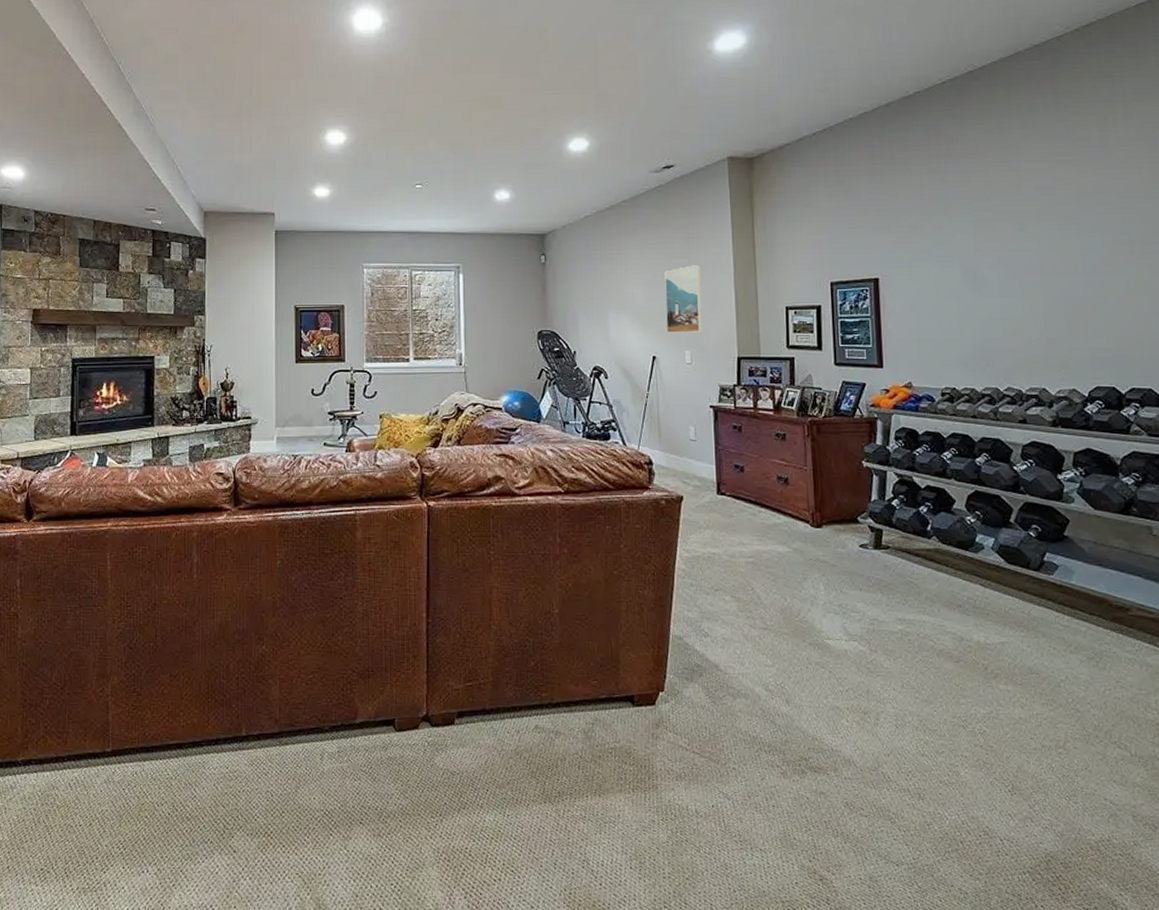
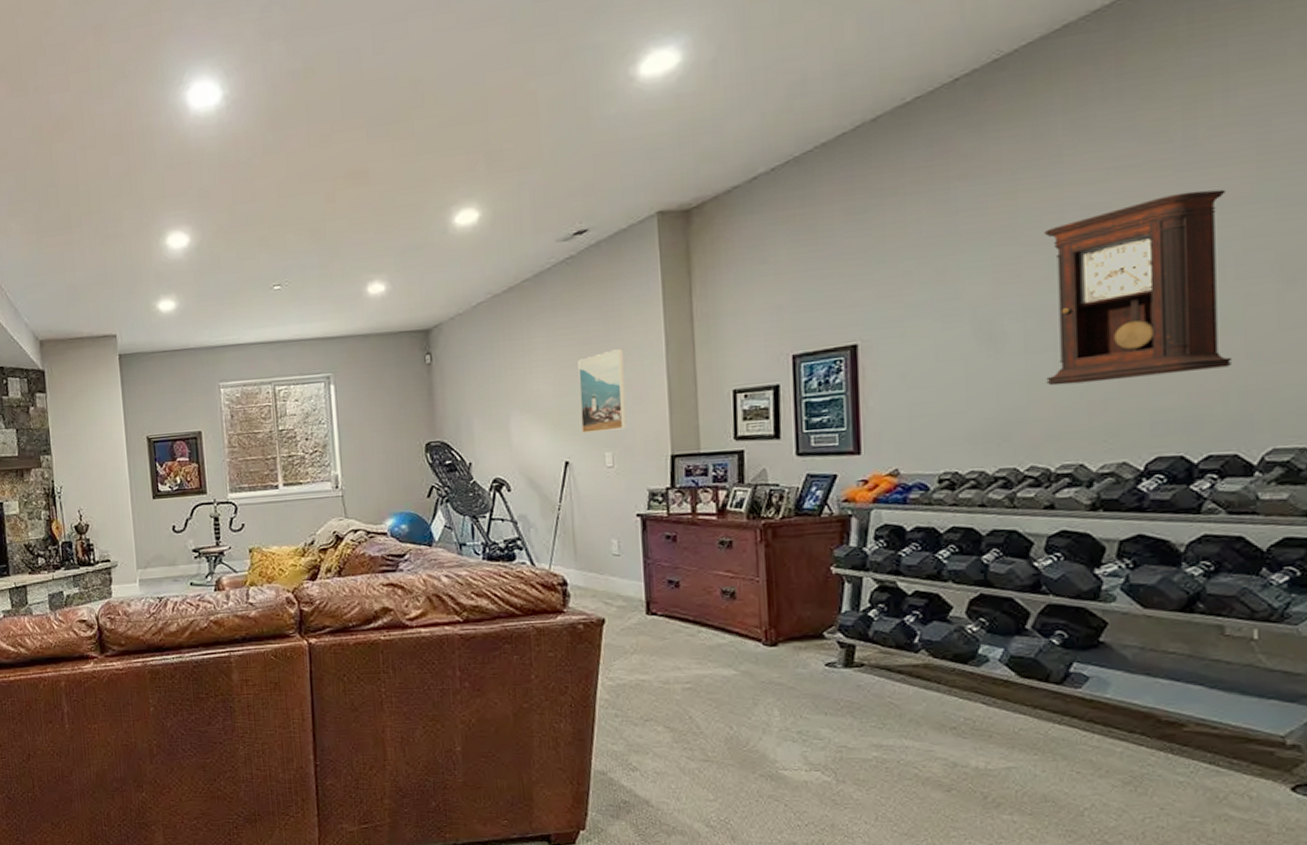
pendulum clock: none [1009,184,1144,324] -> present [1044,189,1233,386]

